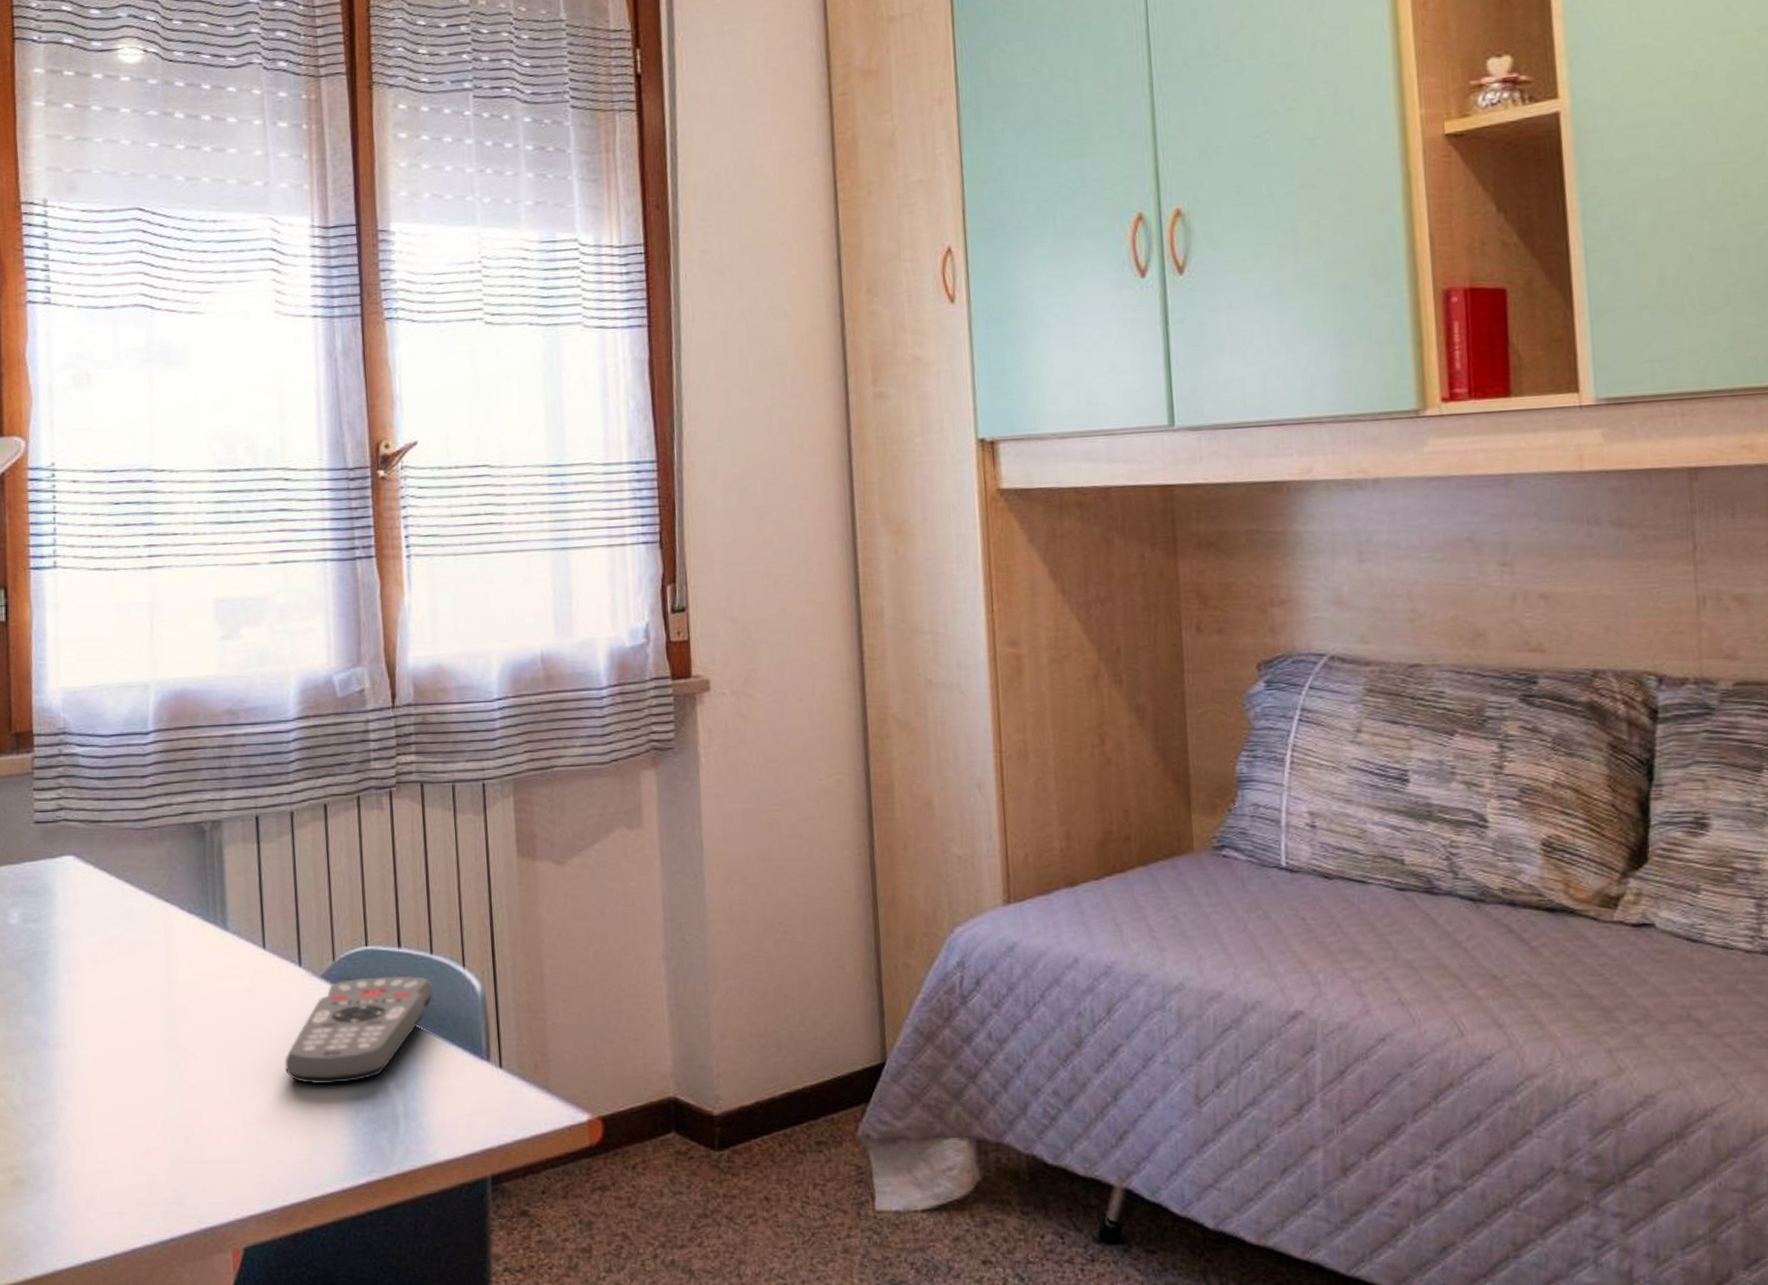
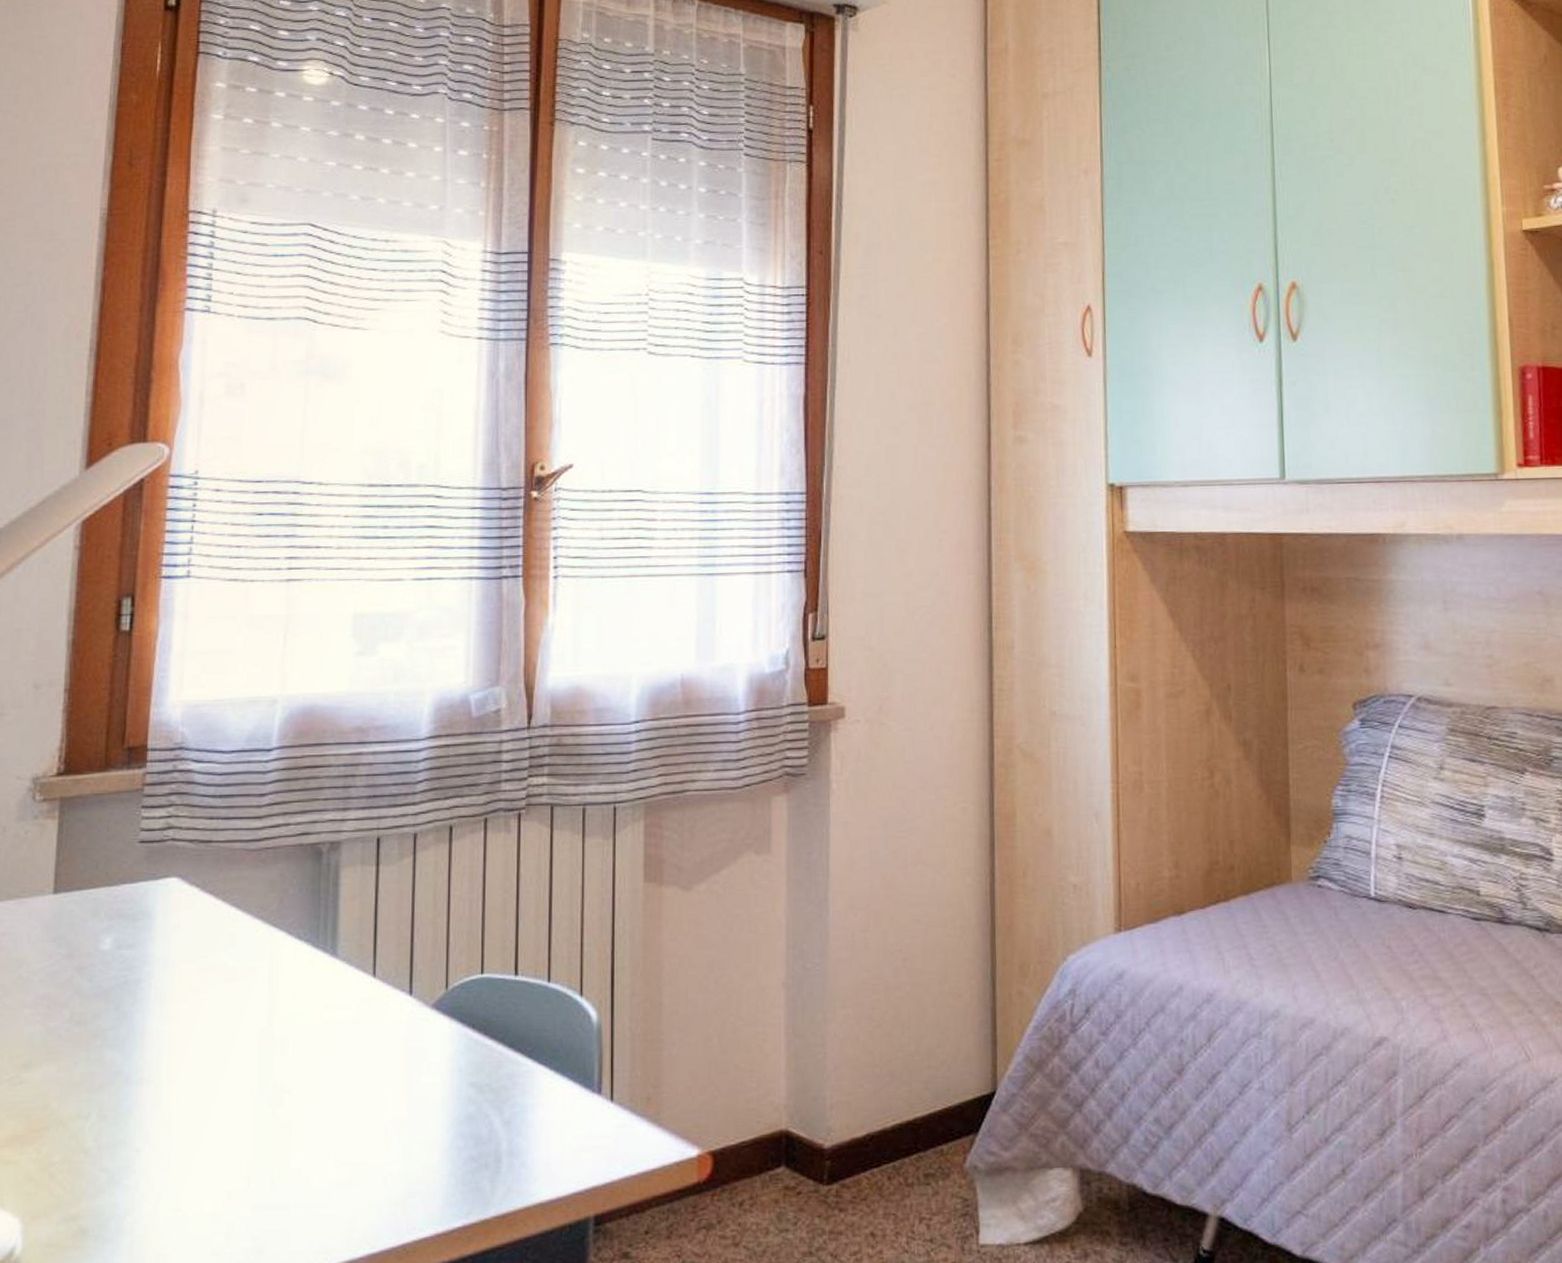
remote control: present [285,975,433,1085] -> none [386,1005,547,1121]

